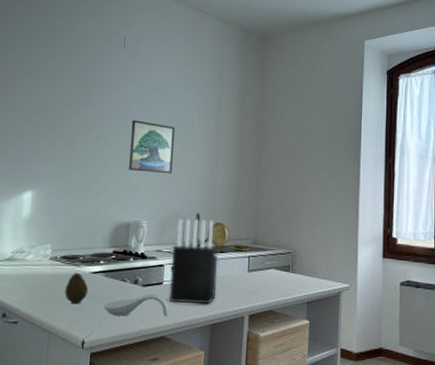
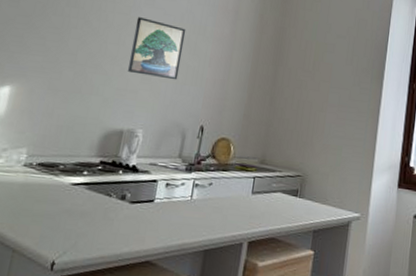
fruit: present [65,272,89,305] -> none [37,182,67,220]
spoon rest: present [103,294,169,317] -> none [81,212,159,238]
knife block: present [169,219,219,305] -> none [160,130,221,228]

